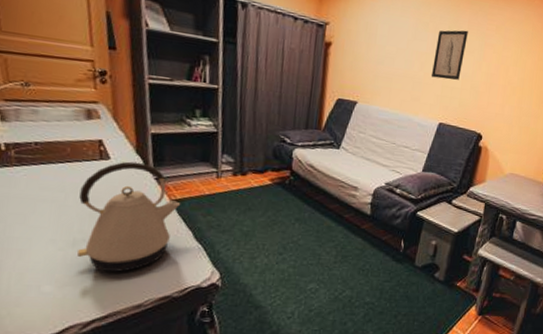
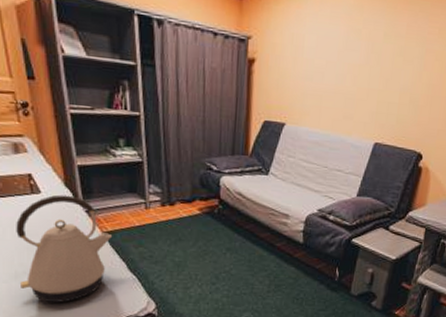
wall art: present [431,30,468,80] -> none [364,35,407,94]

